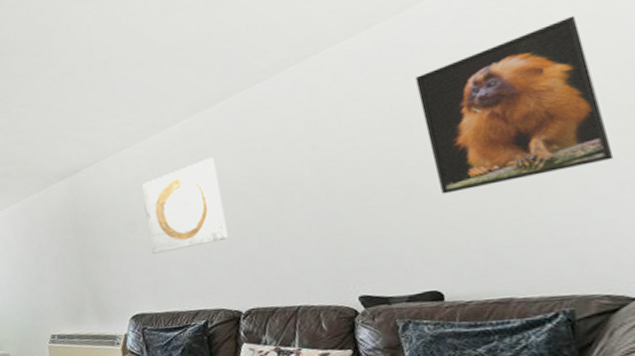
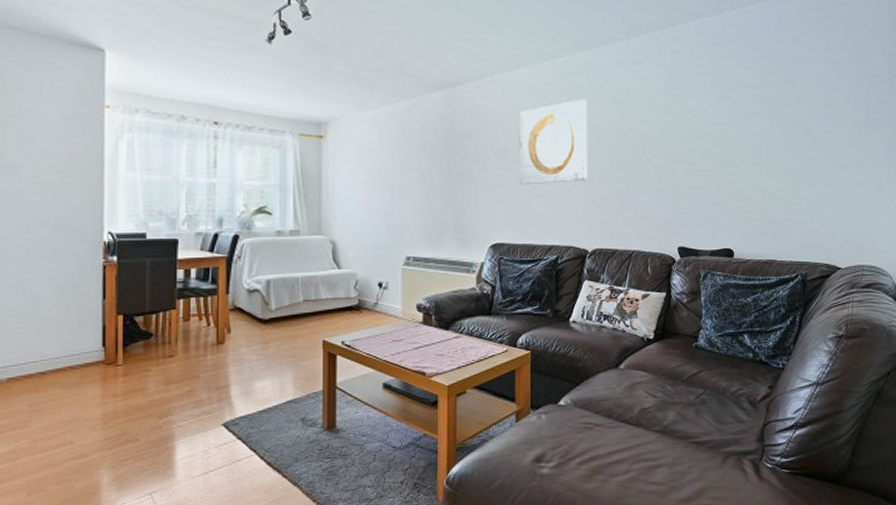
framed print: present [415,15,614,194] -> none [745,46,848,170]

